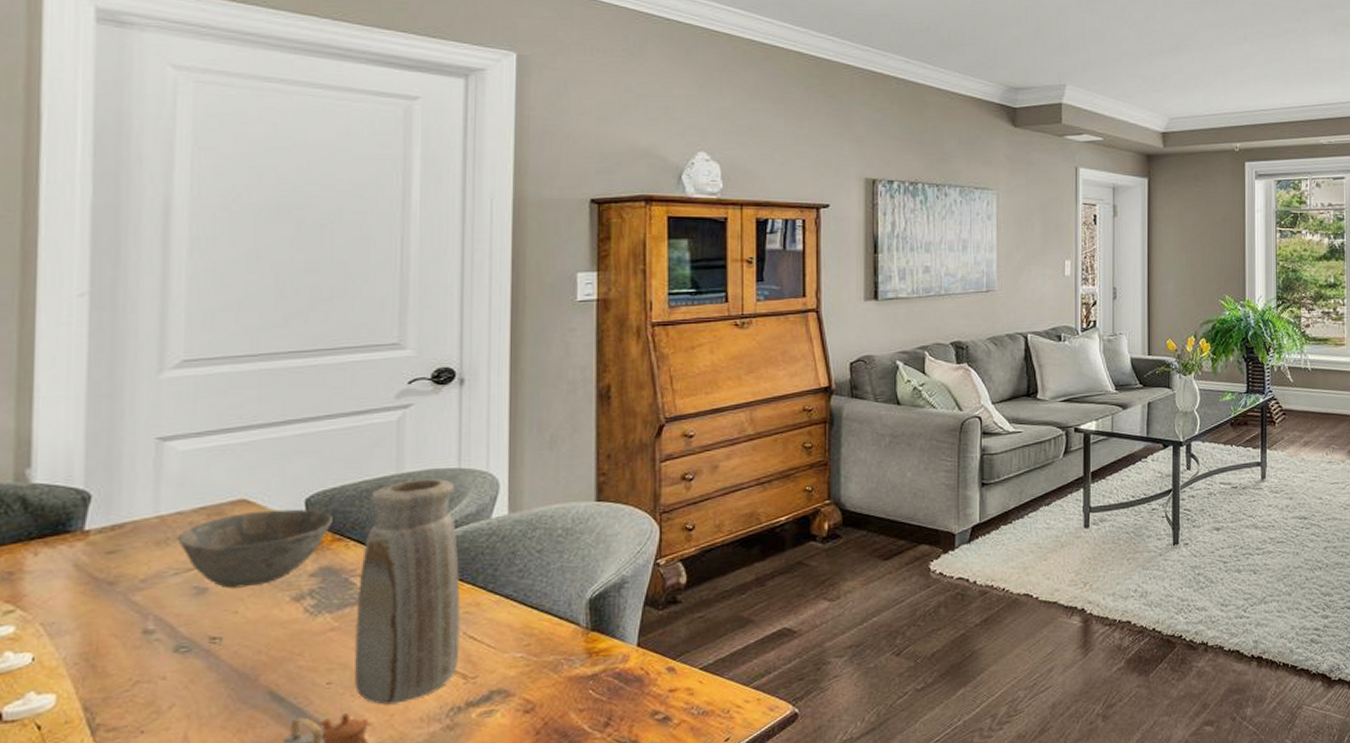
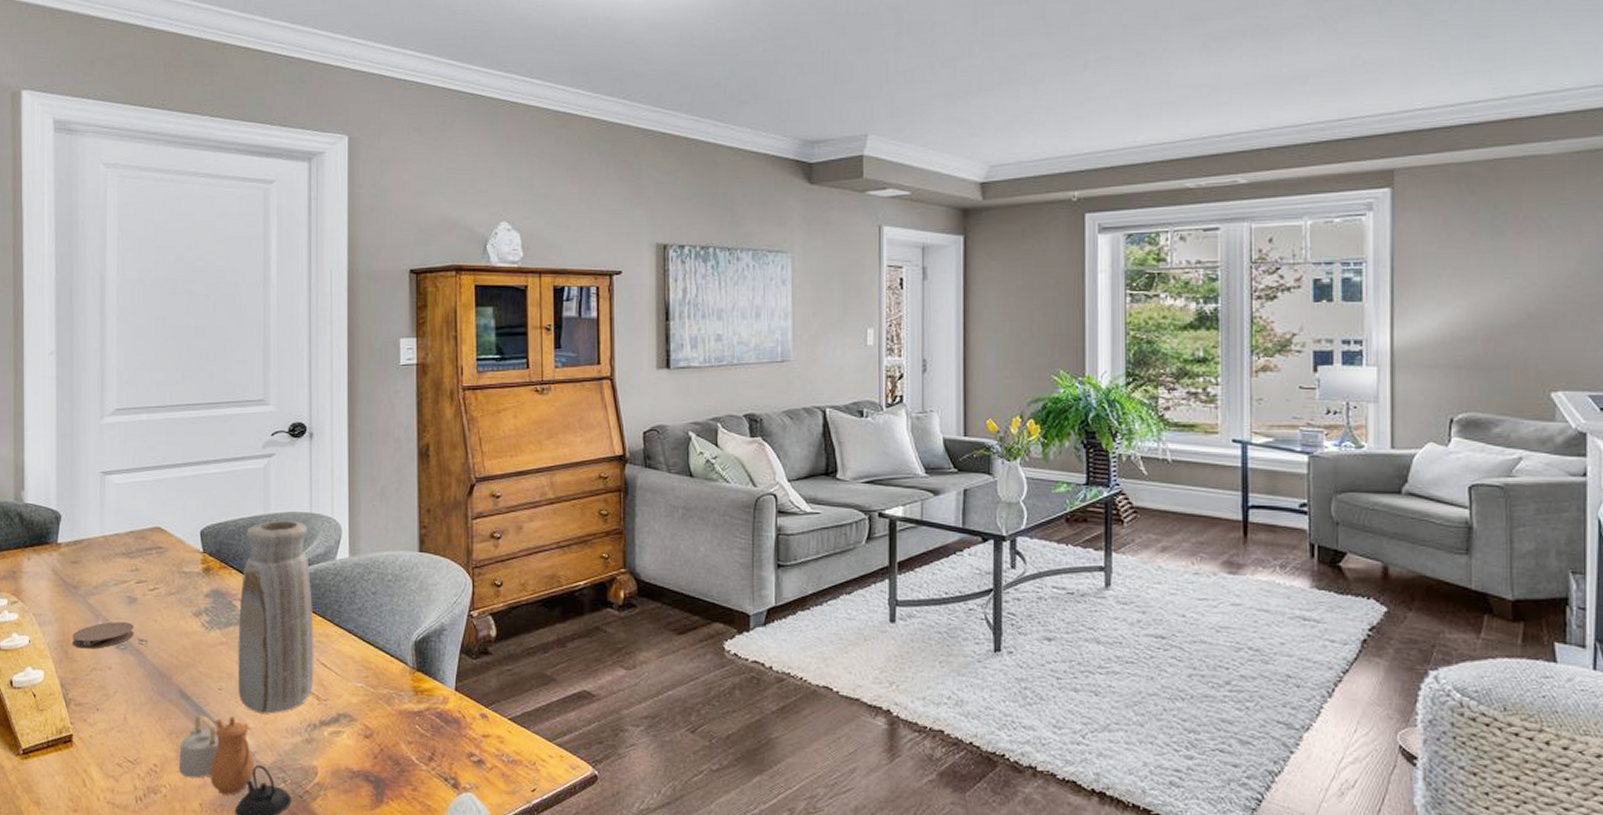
coaster: none [104,618,202,660] -> present [72,622,134,649]
bowl: present [177,509,333,589] -> none [116,537,220,601]

